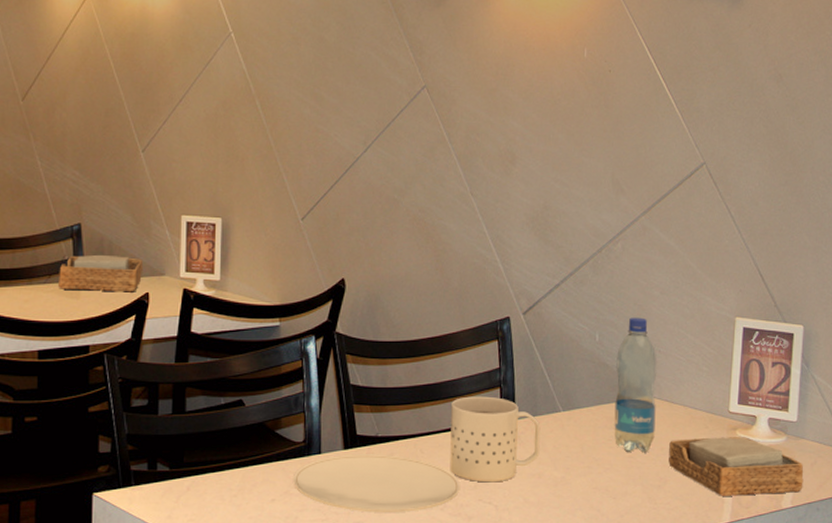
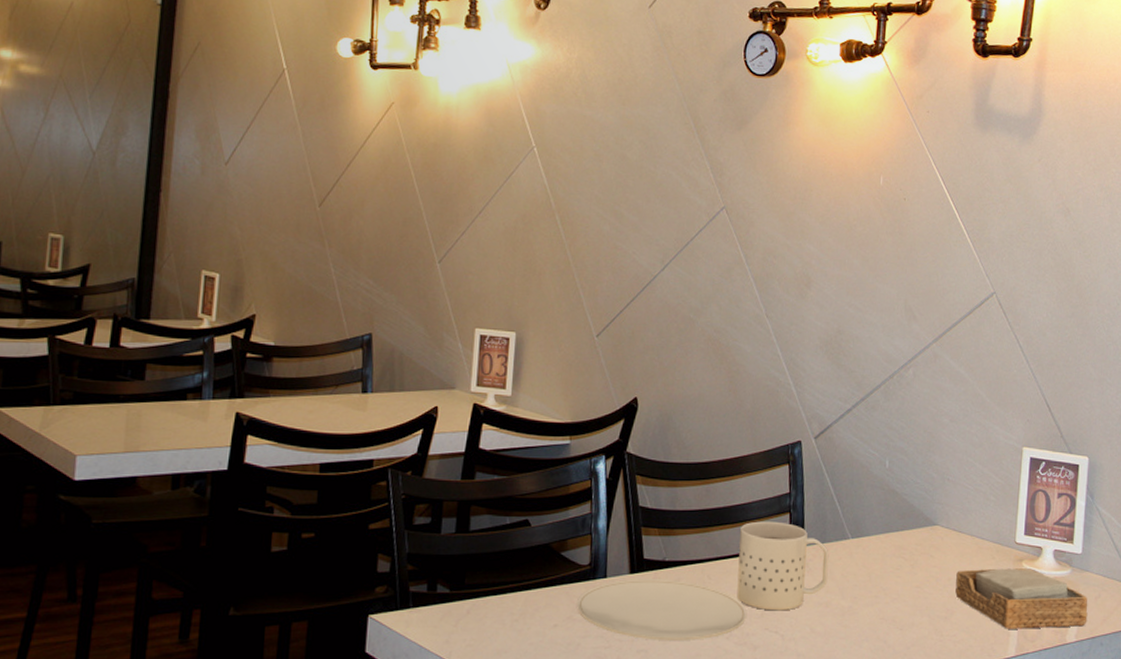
napkin holder: present [59,254,144,292] -> none [345,365,434,406]
bottle: present [614,317,658,453] -> none [902,444,946,583]

